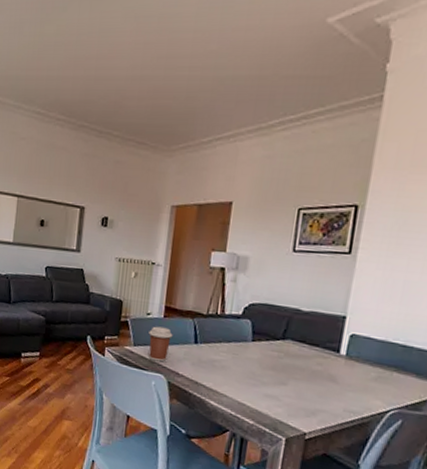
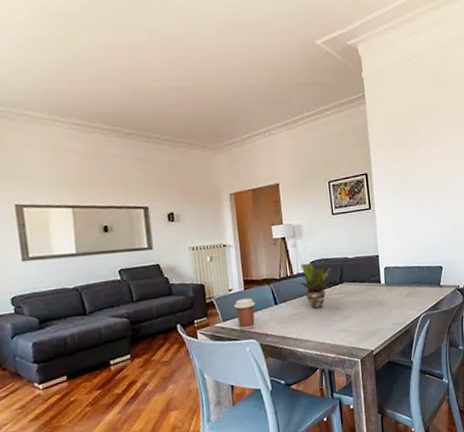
potted plant: none [225,303,279,362] -> present [296,263,337,309]

